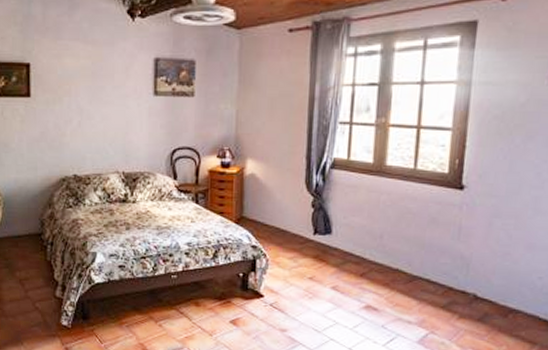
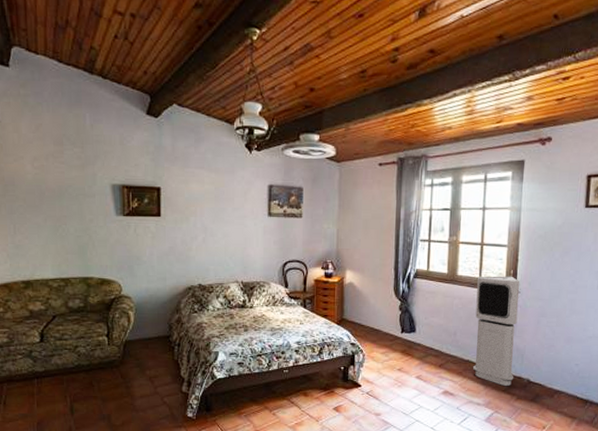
air purifier: none [403,166,467,301] -> present [473,276,520,386]

